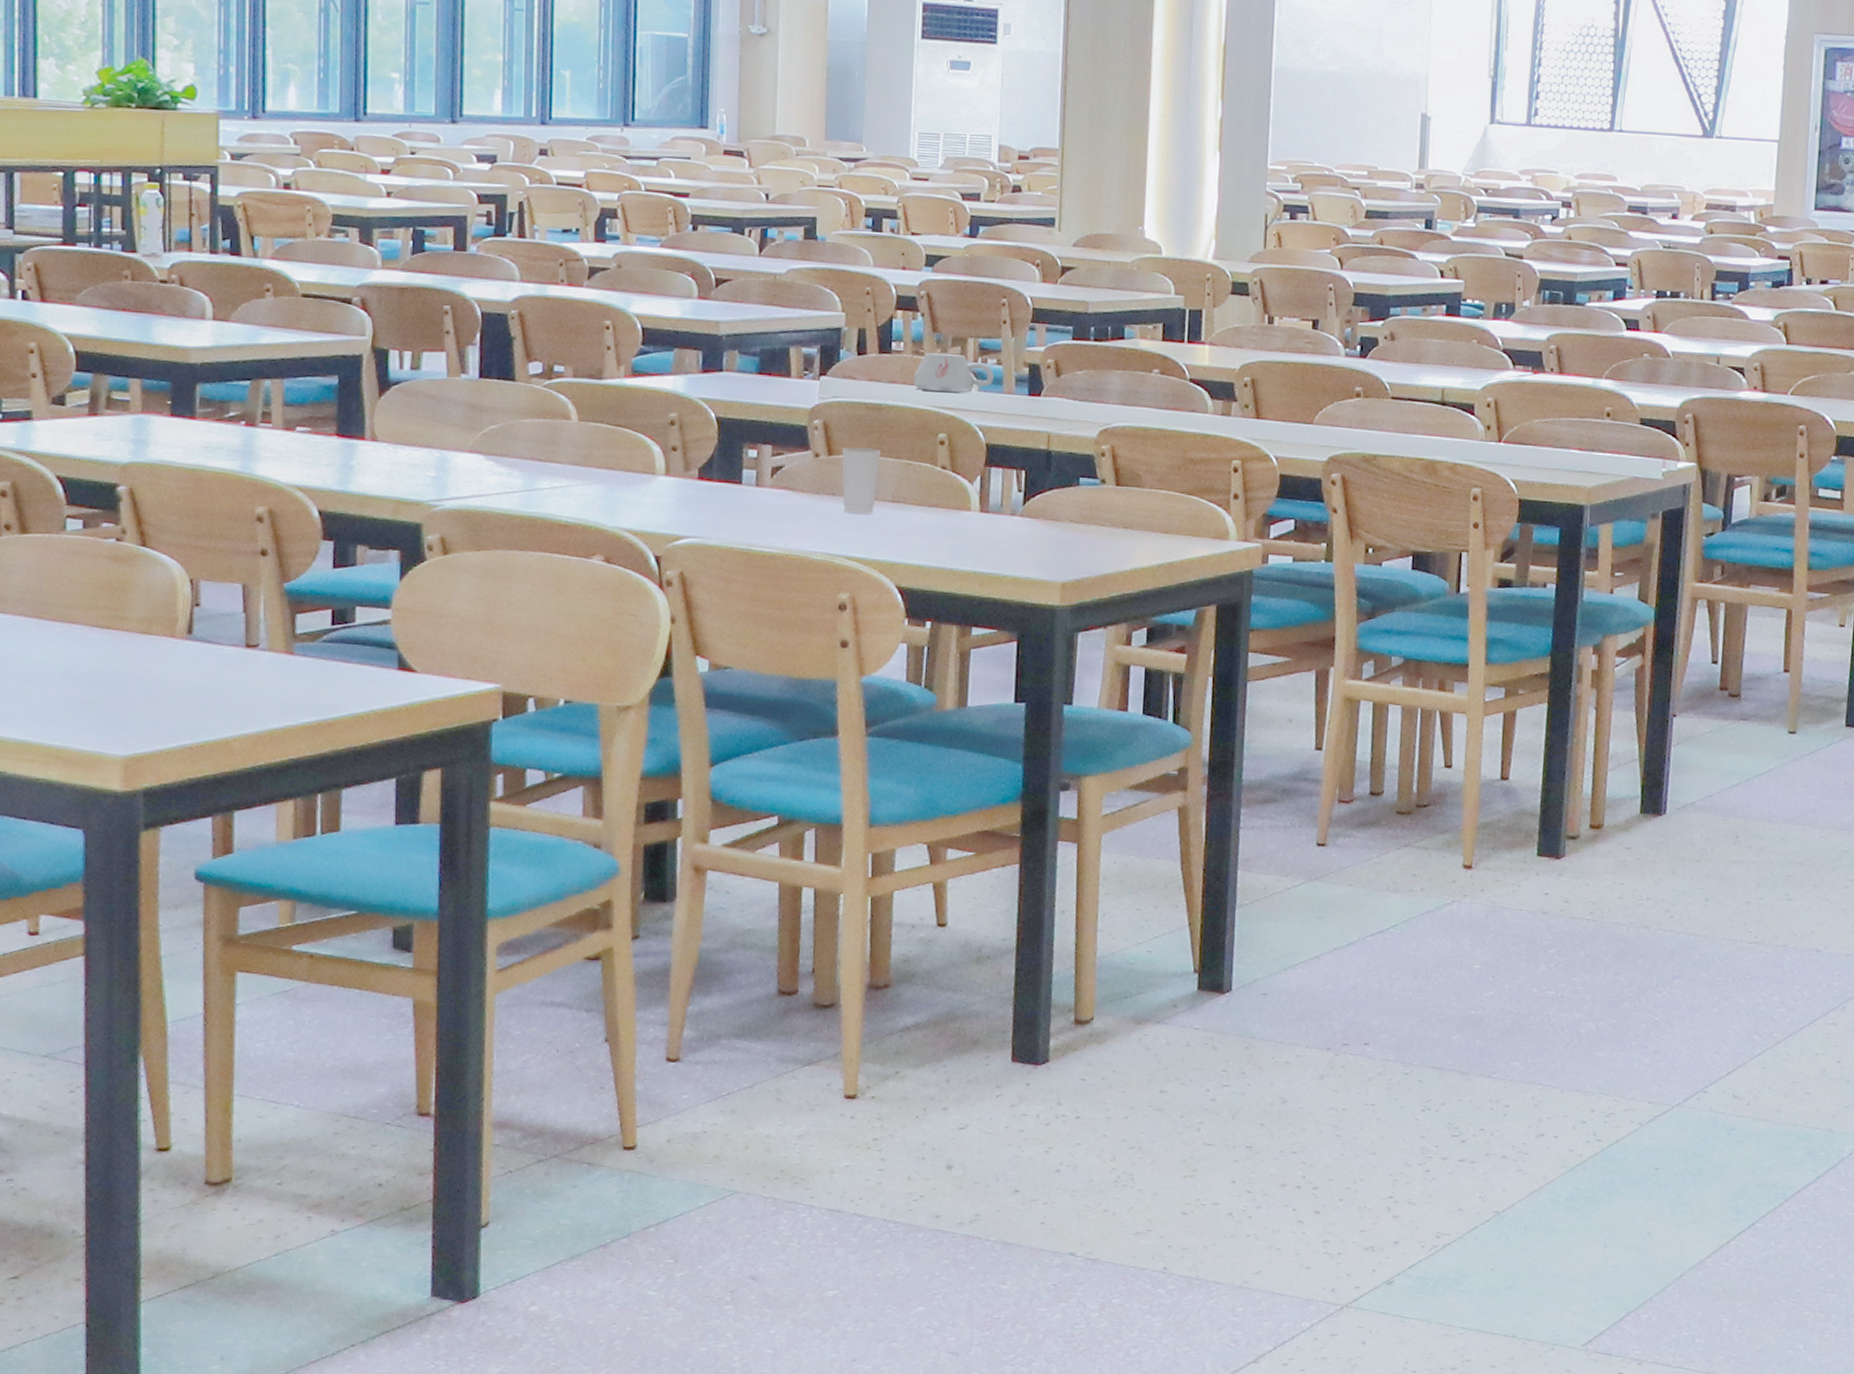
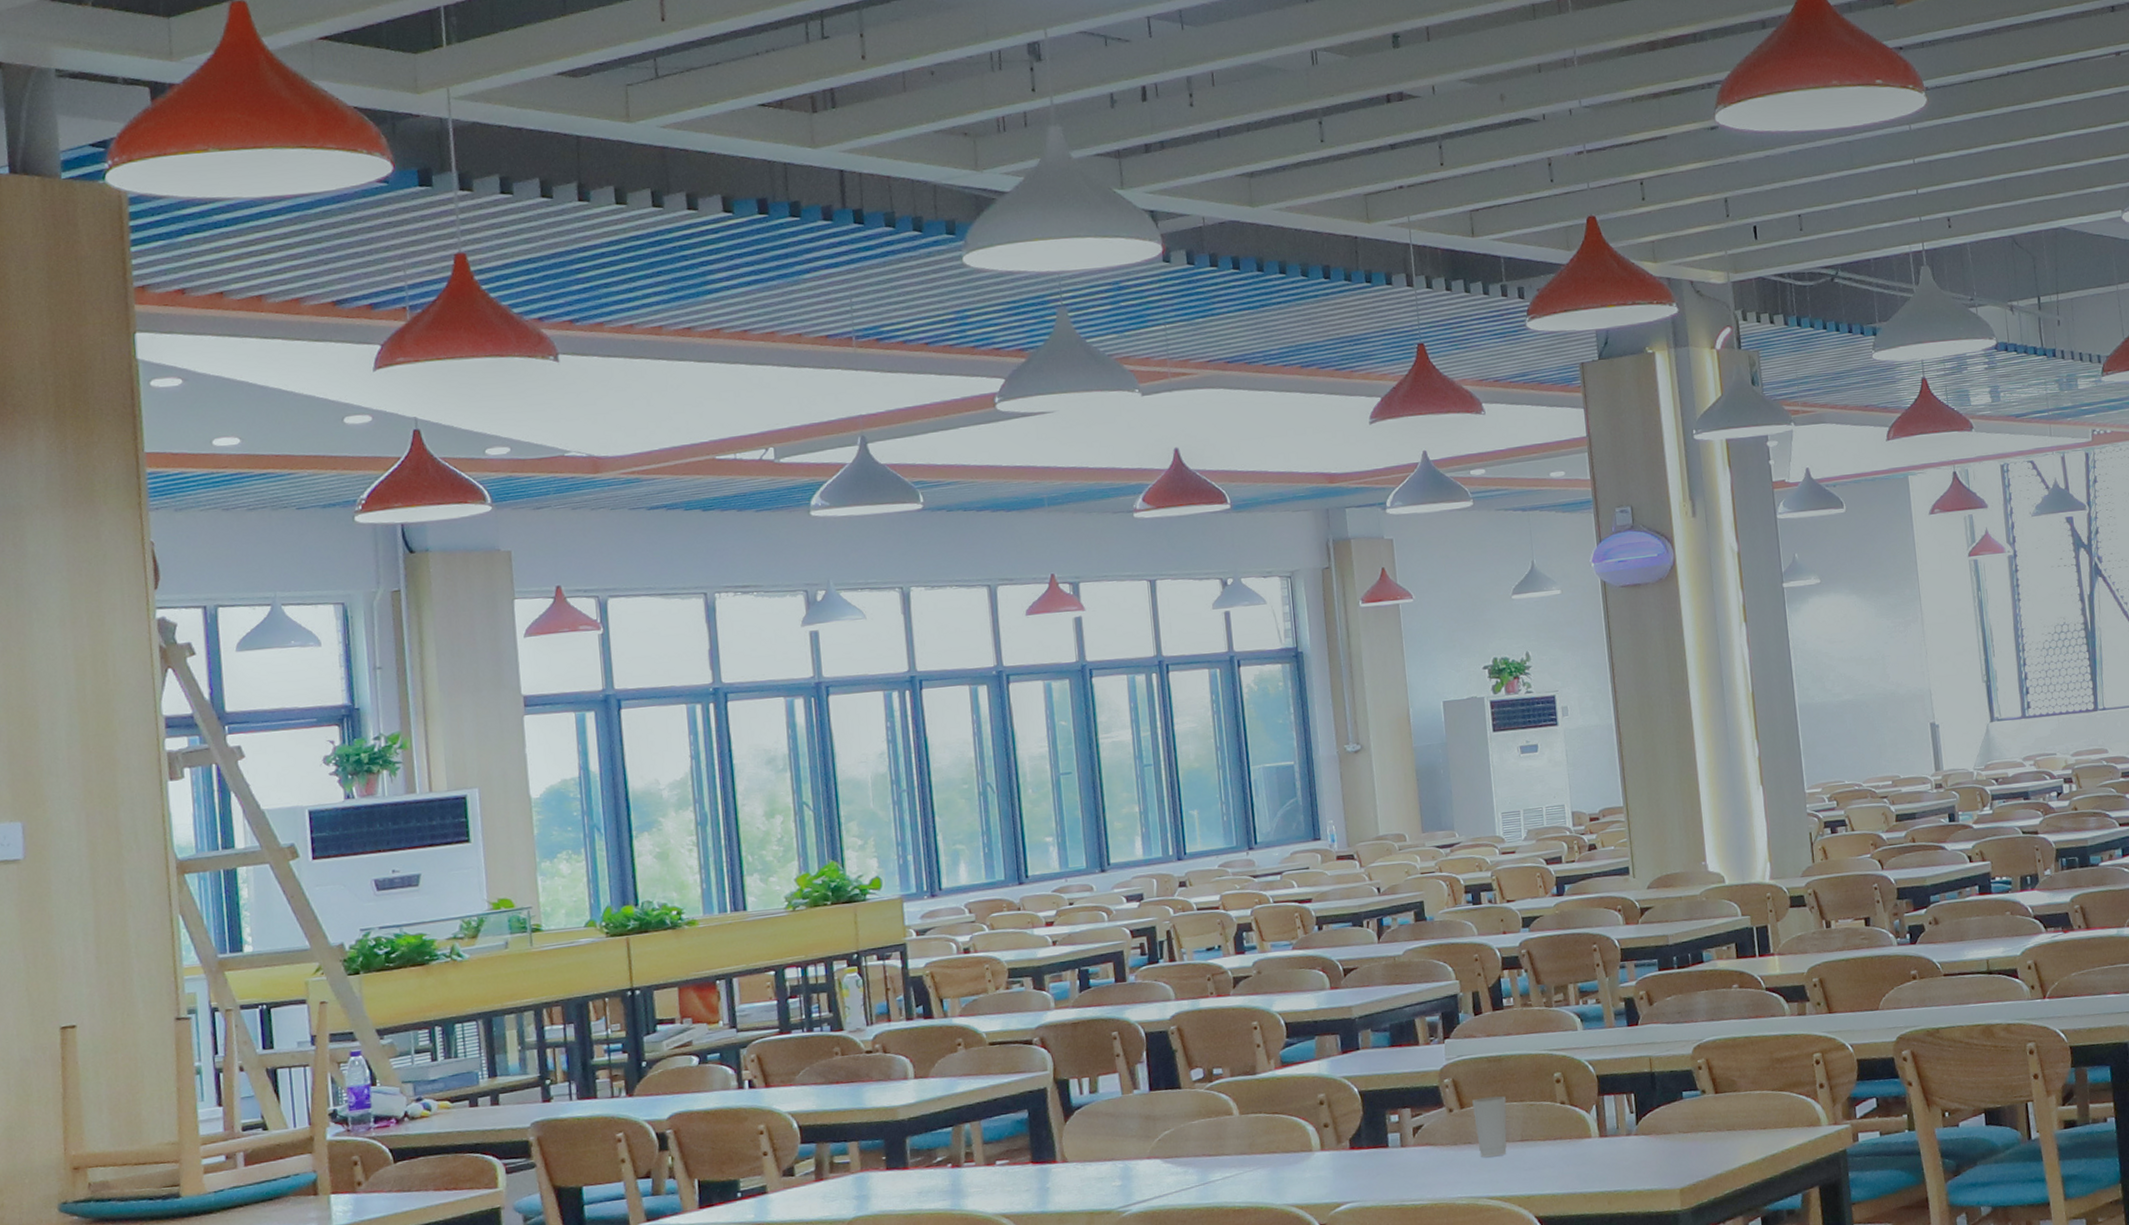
cup: present [913,352,995,393] -> none [1525,1000,1596,1038]

